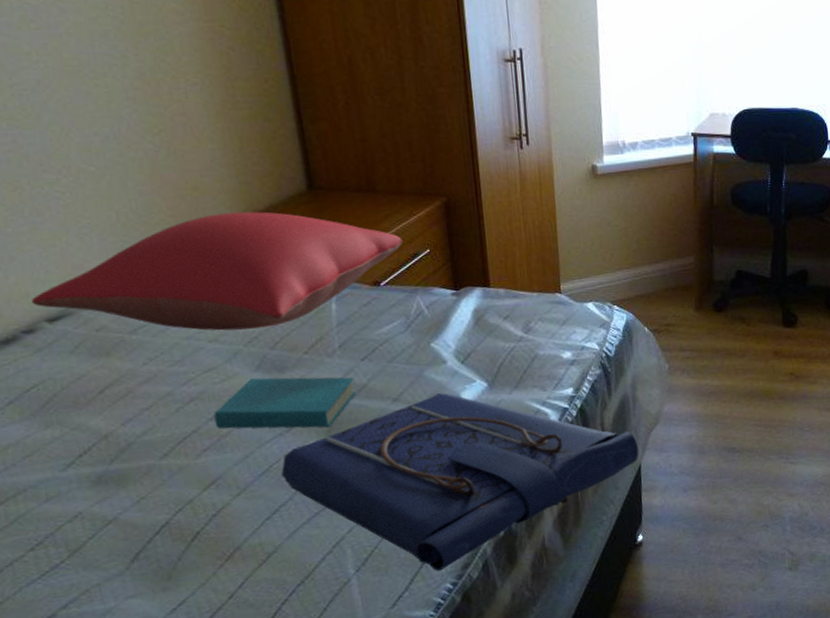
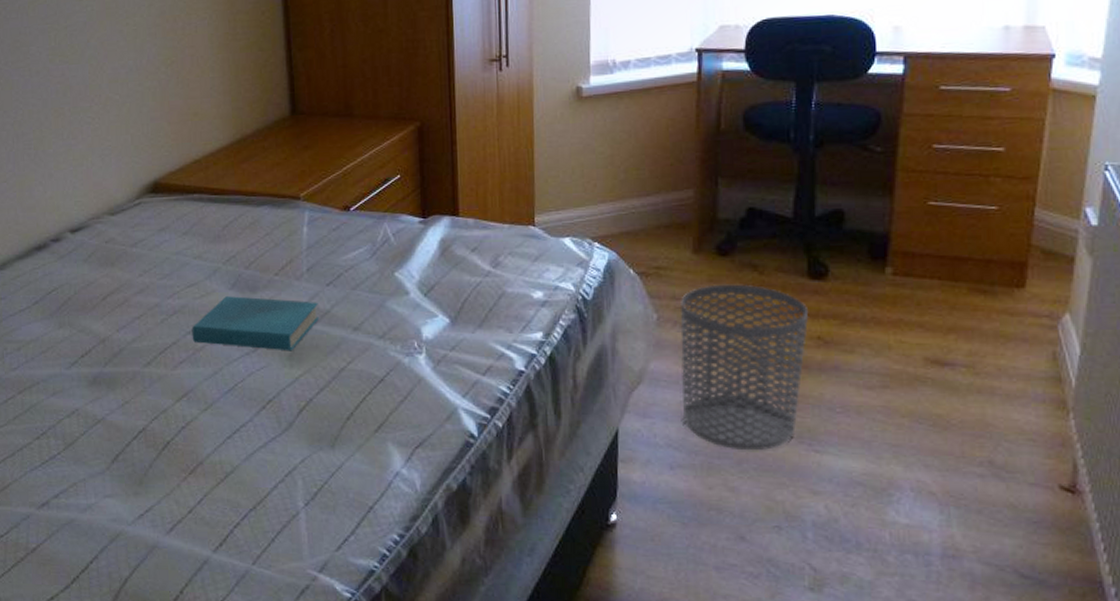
pillow: present [31,211,403,331] -> none [60,135,374,248]
tote bag: present [281,393,639,571] -> none [244,326,617,519]
waste bin: none [687,334,784,470] -> present [680,284,809,451]

